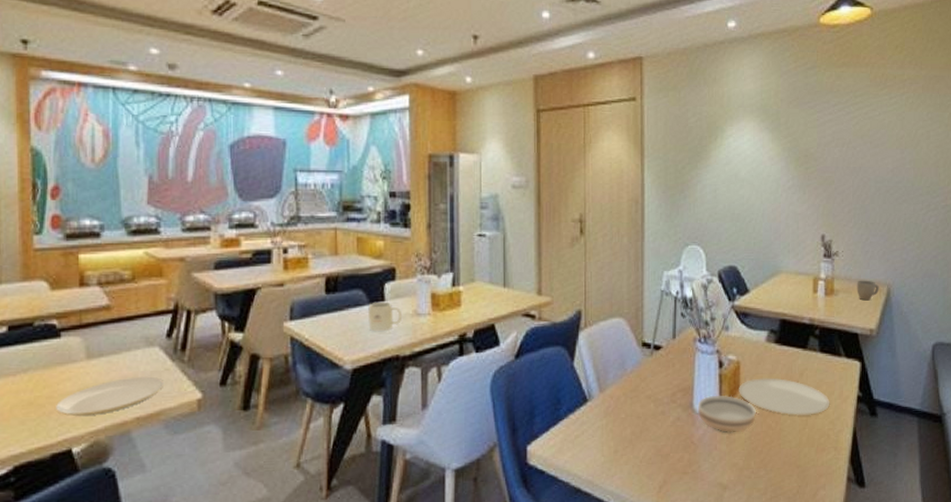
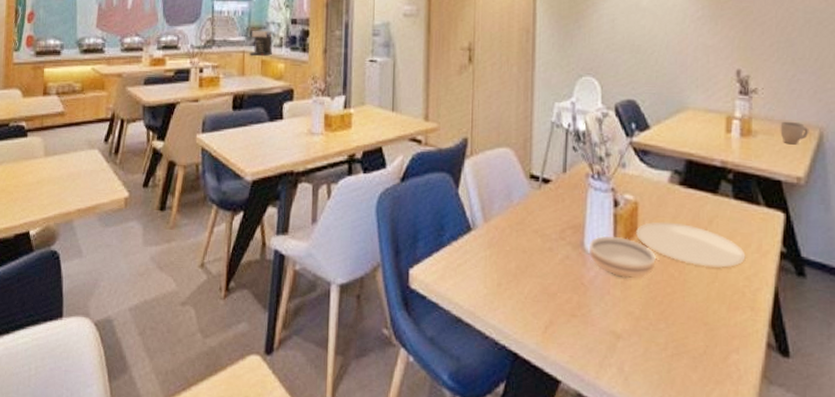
plate: present [56,376,165,416] -> none [20,174,101,204]
coffee maker: none [342,204,370,234] -> present [249,30,273,57]
mug: present [368,301,403,332] -> none [268,120,298,148]

